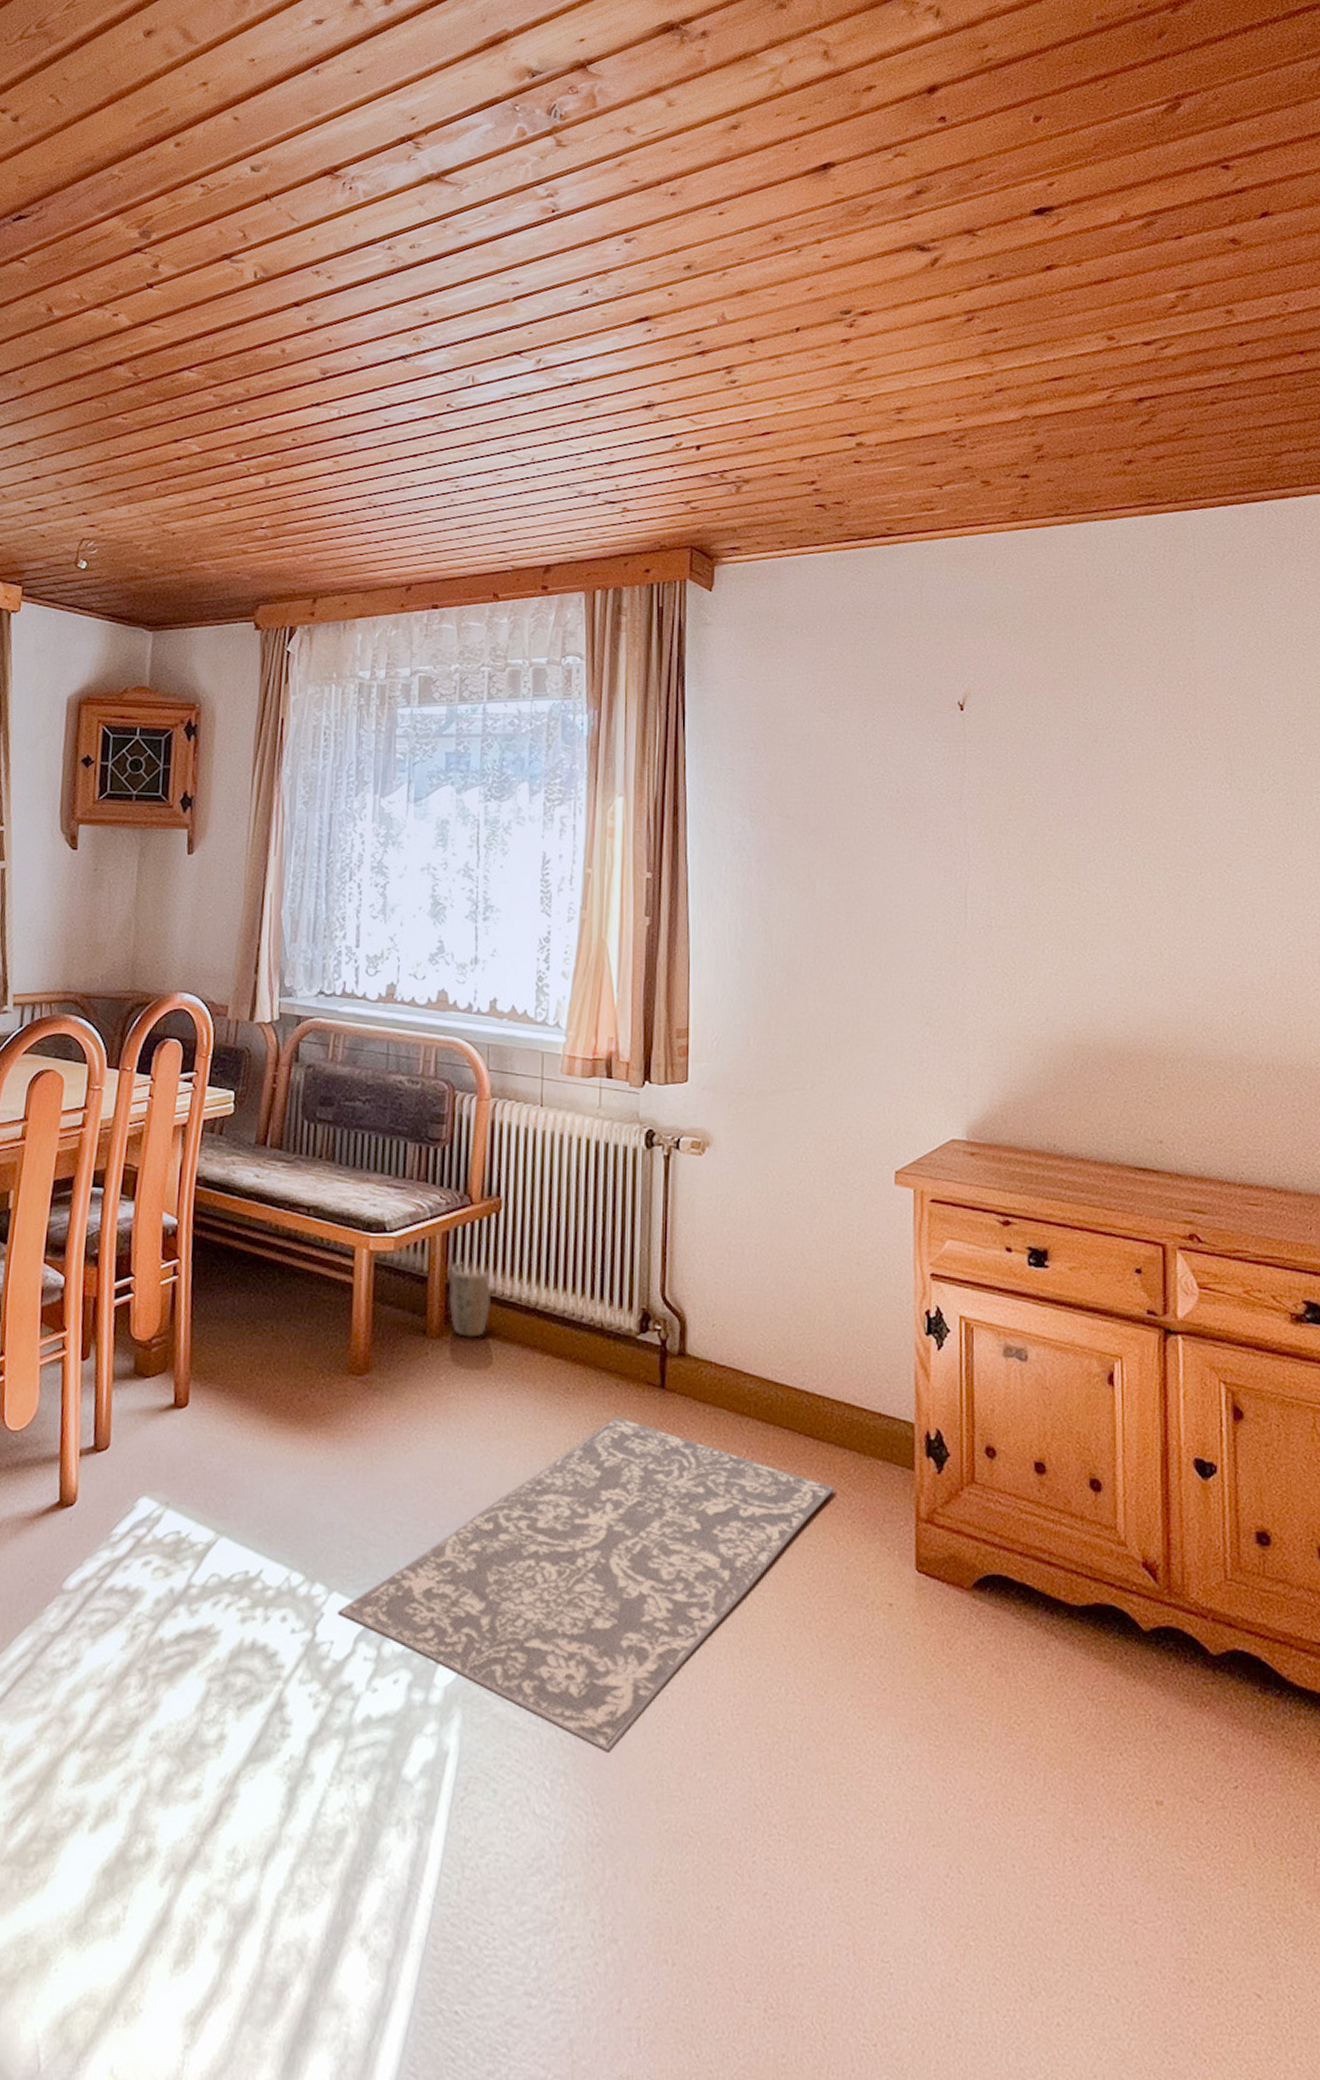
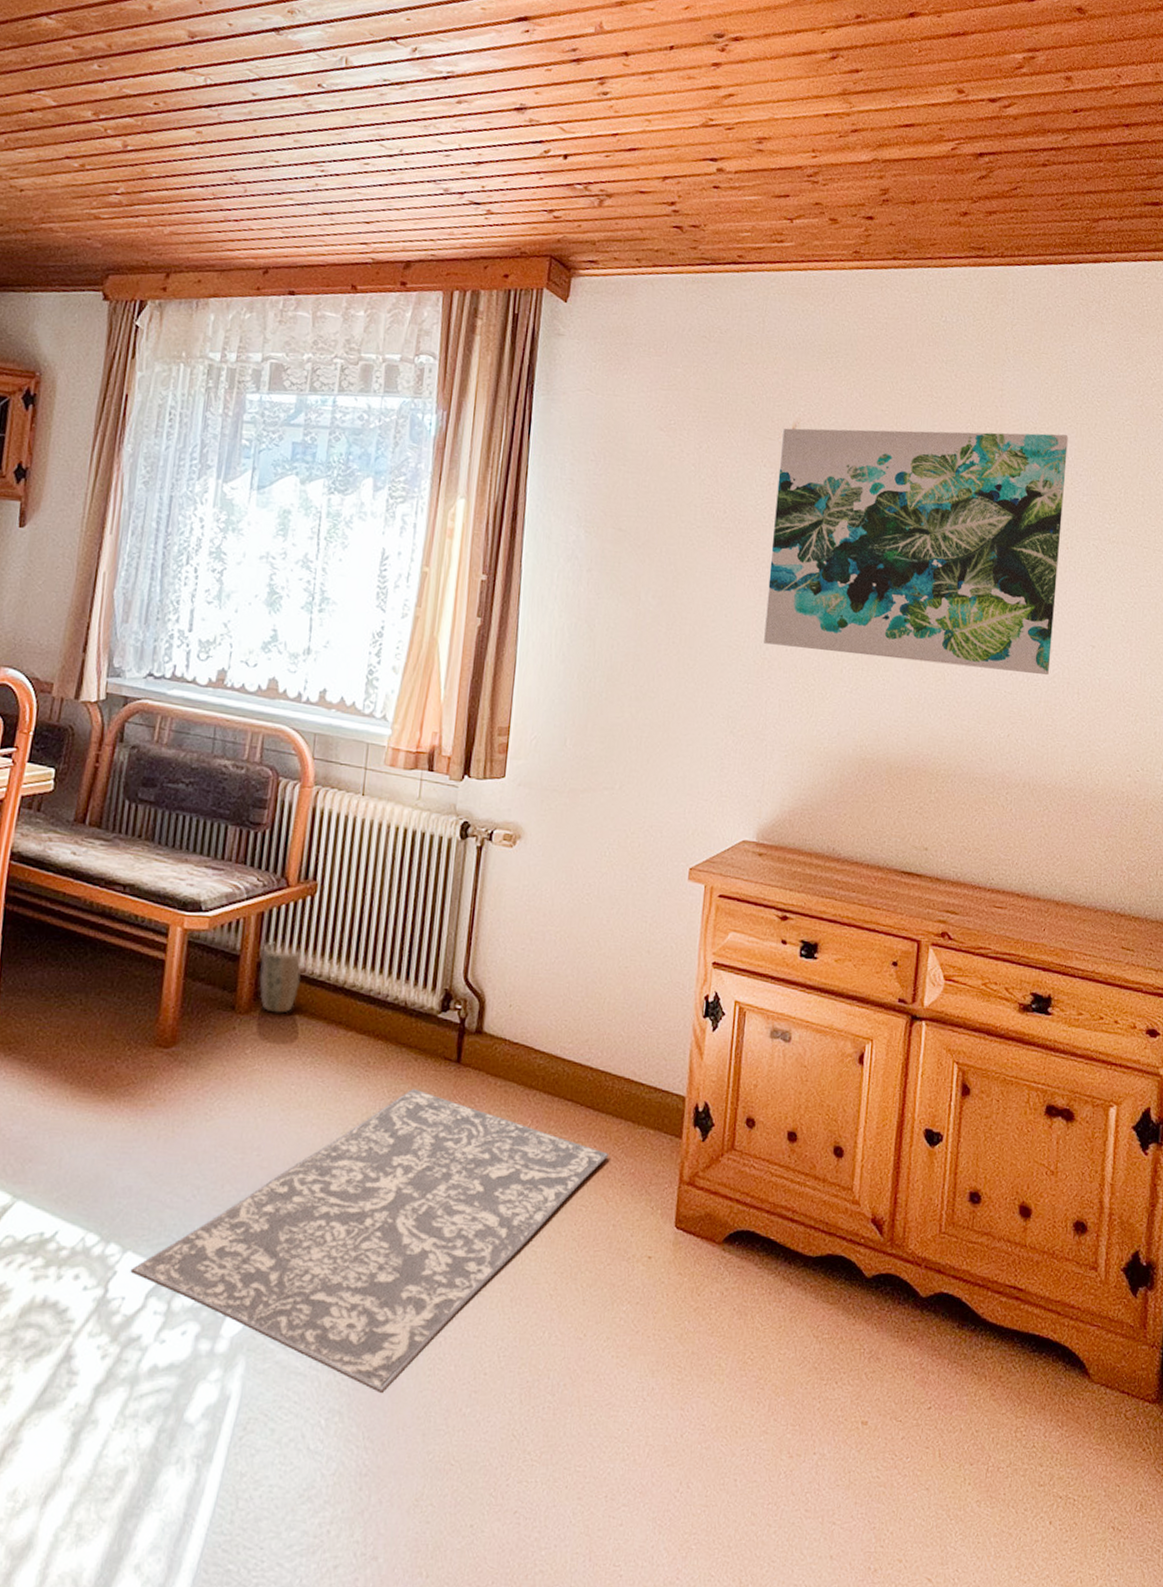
wall art: none [952,682,1283,945] -> present [764,428,1068,676]

